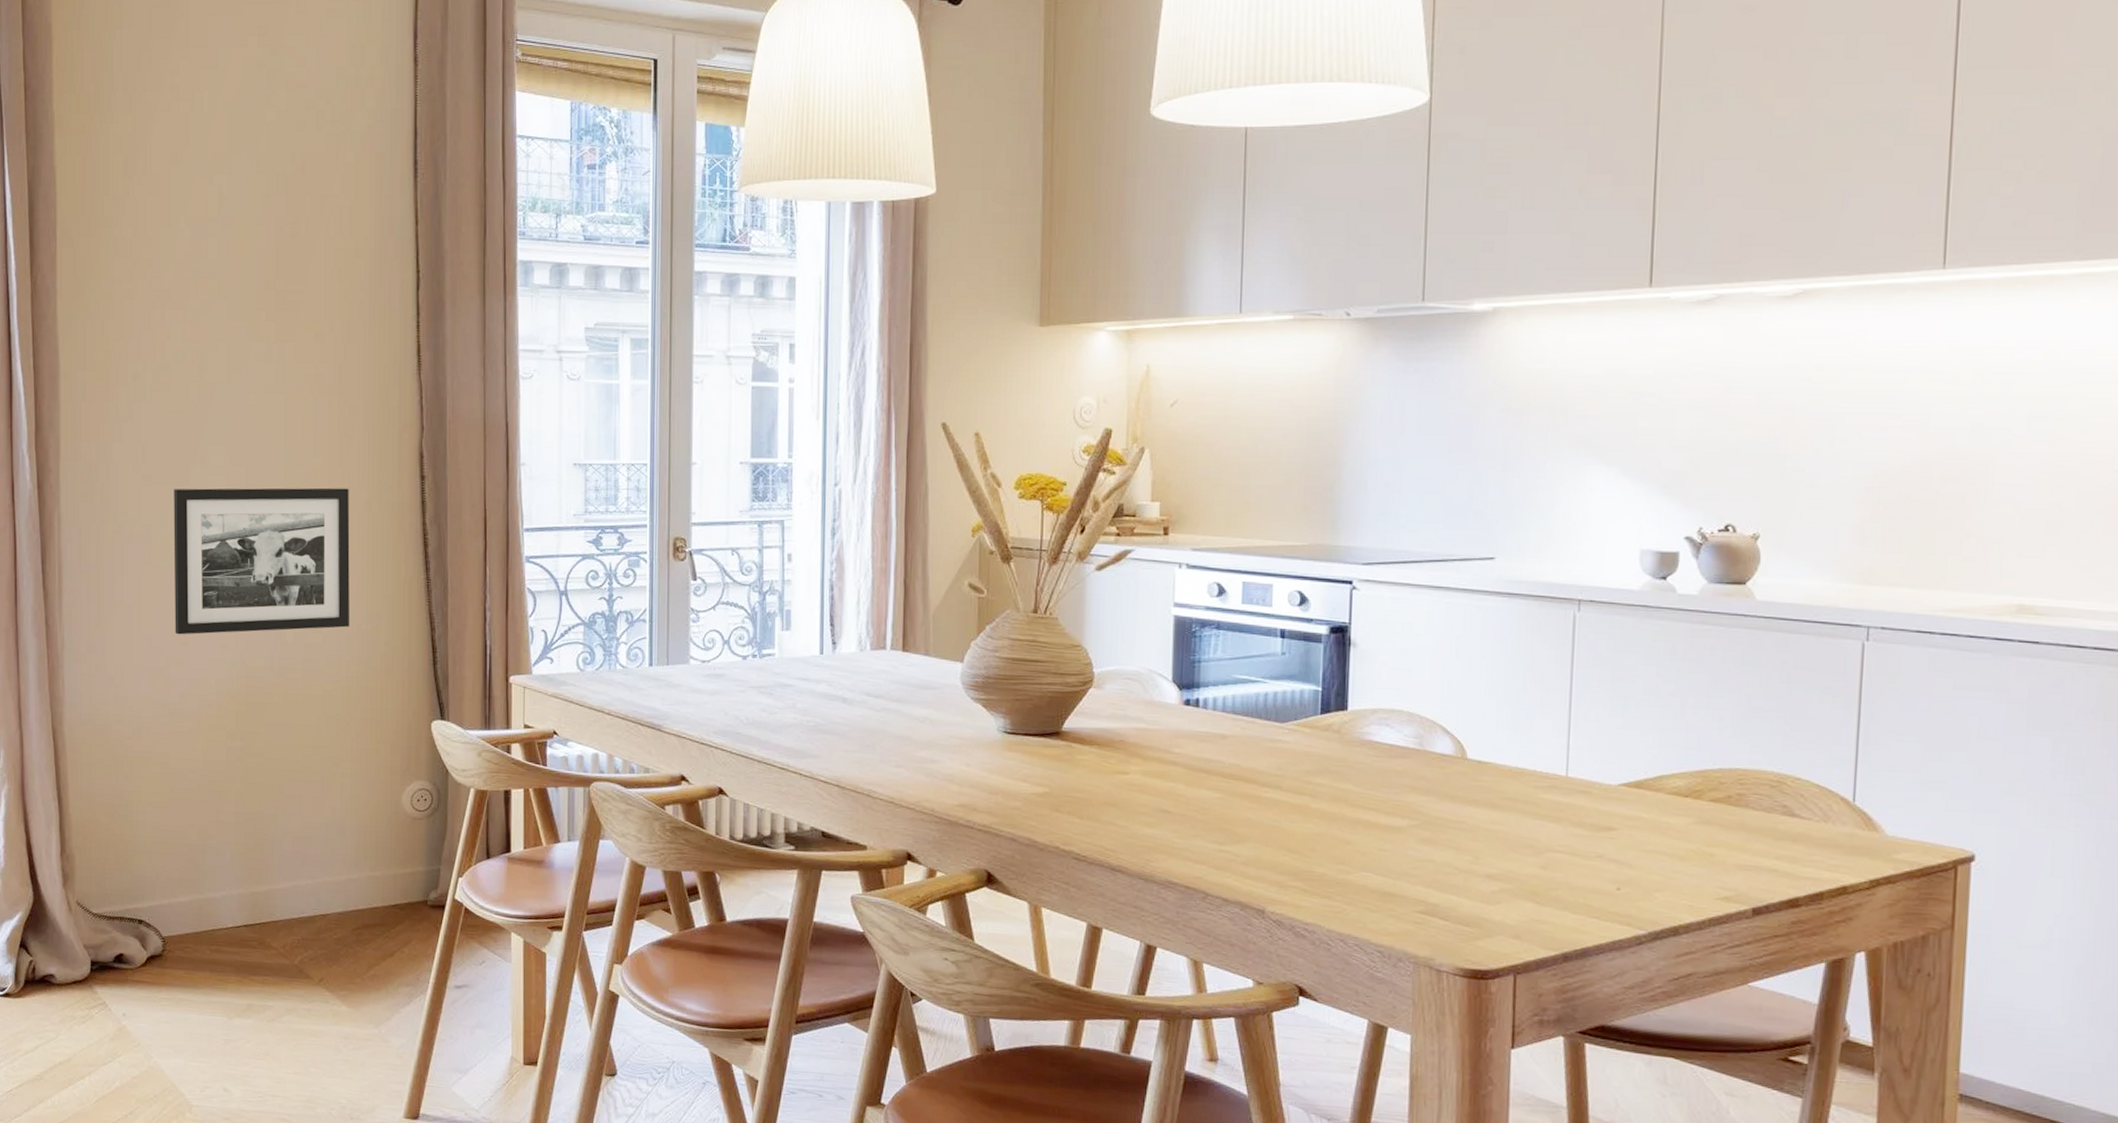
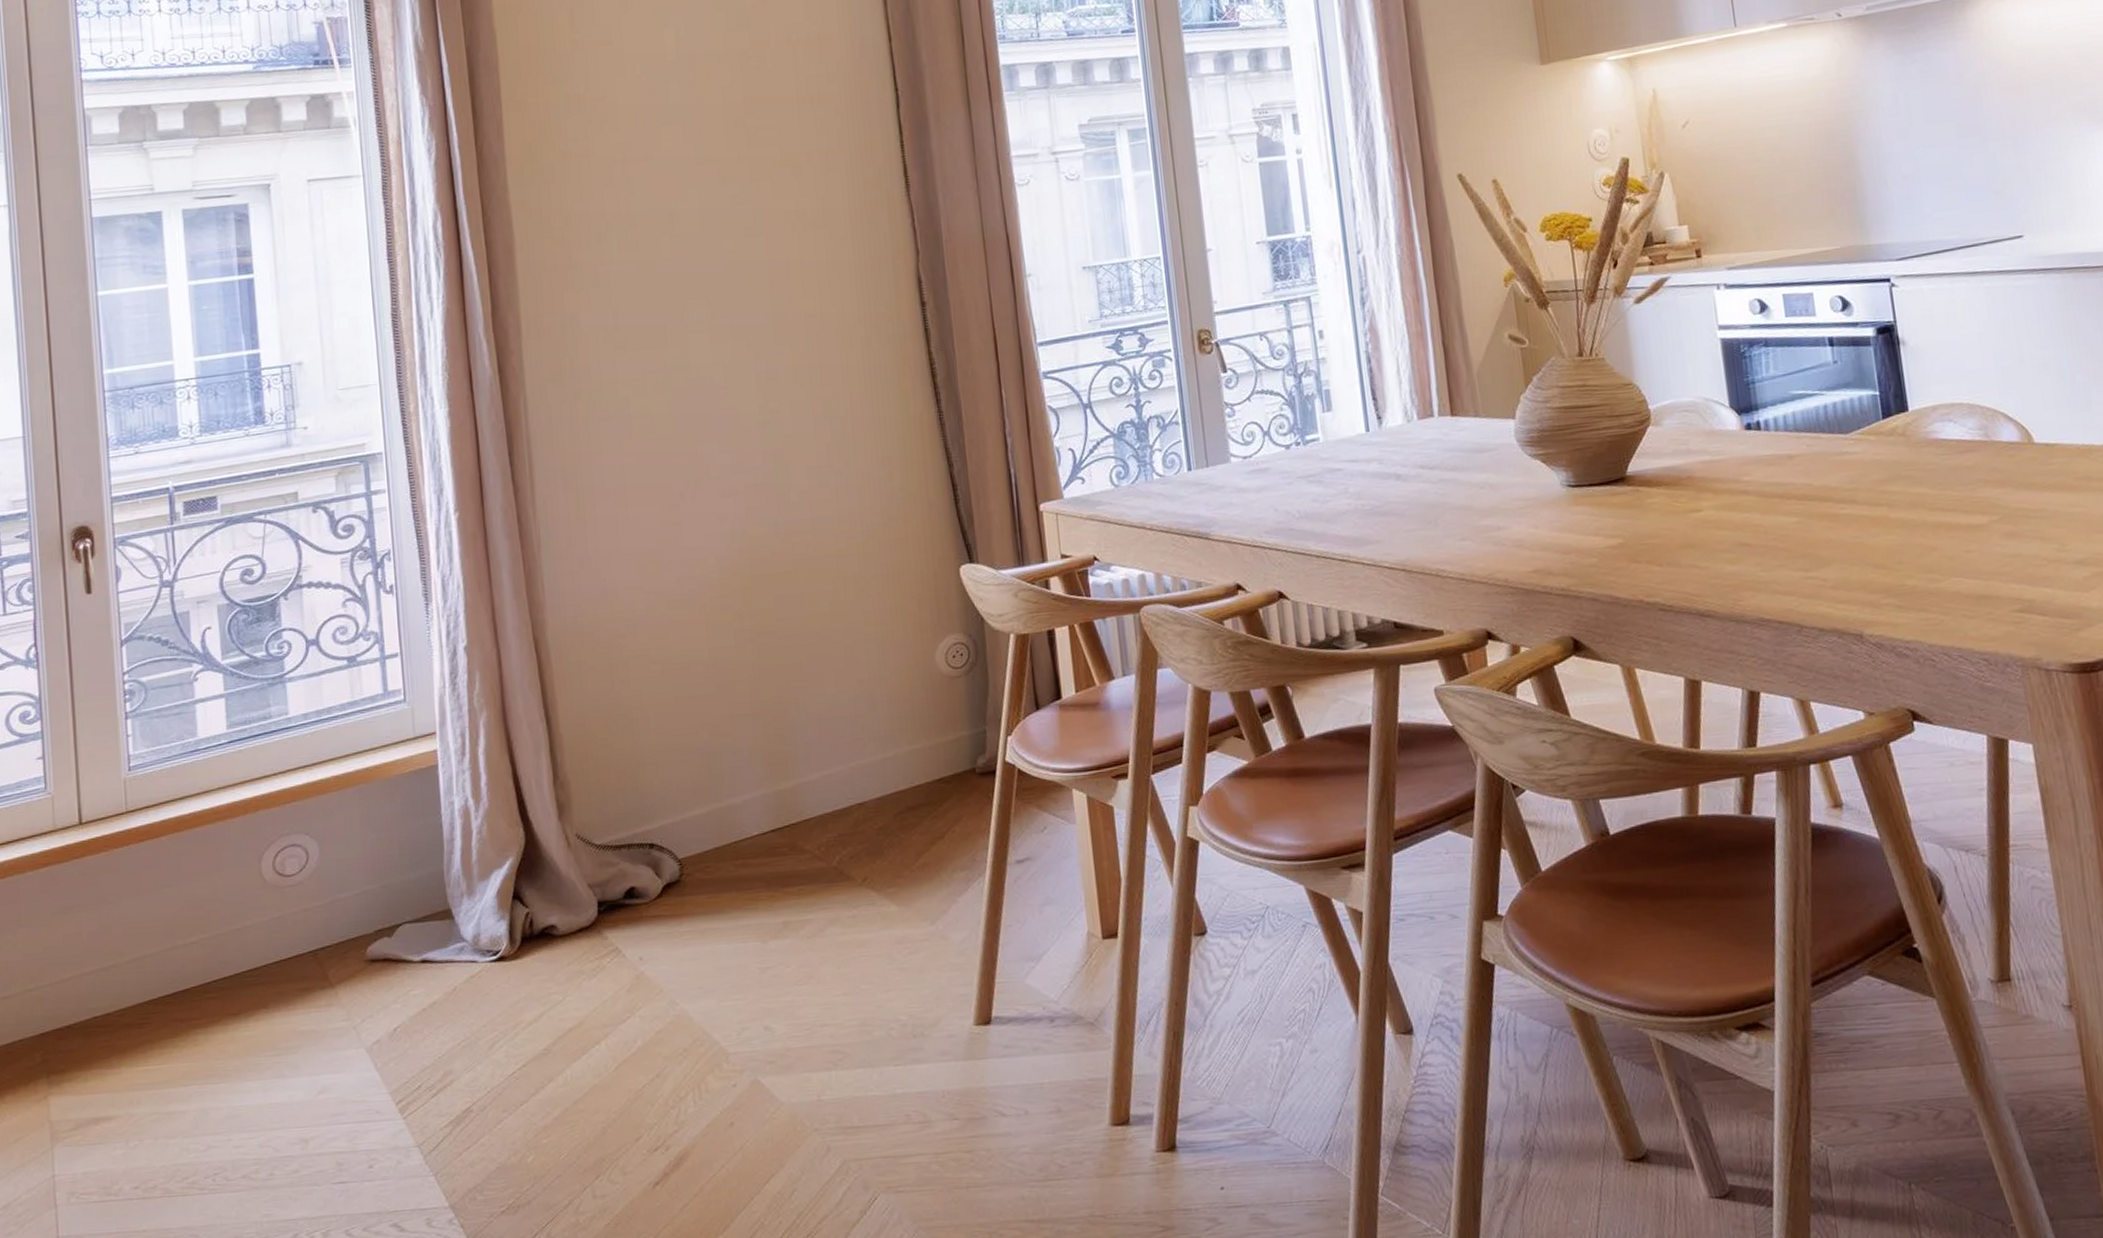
picture frame: present [173,487,350,635] -> none [651,326,859,513]

